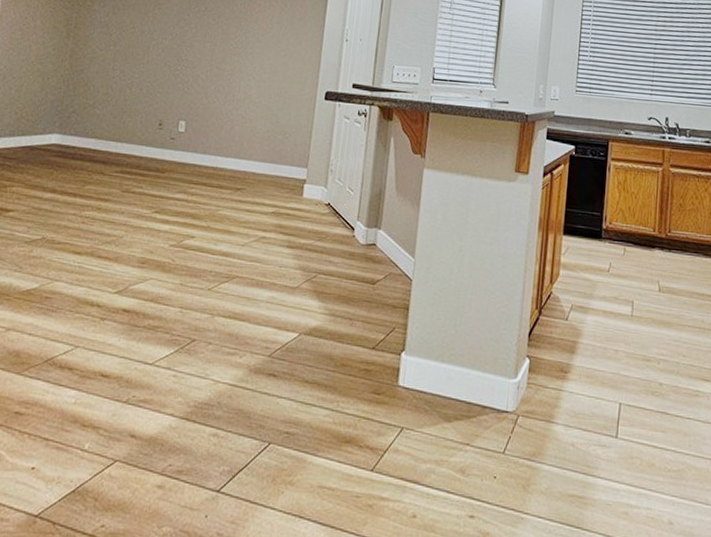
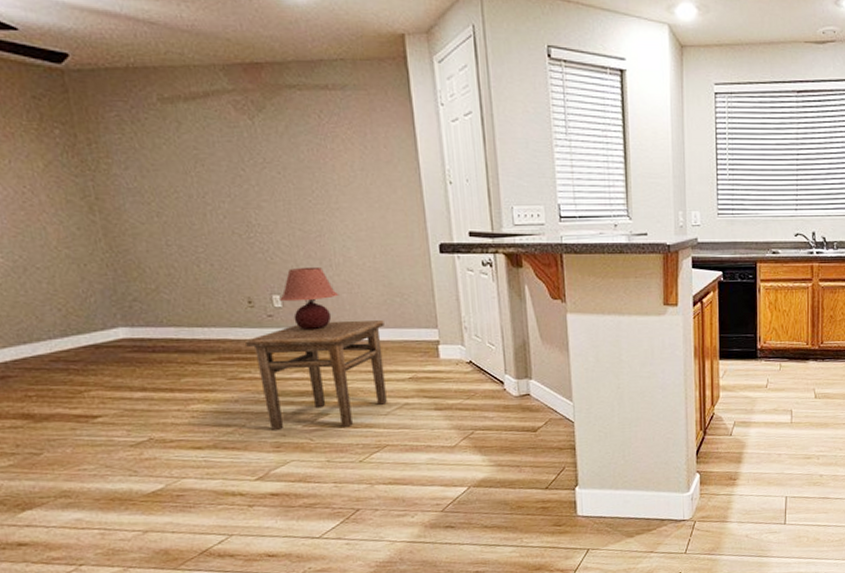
side table: none [142,149,264,253] -> present [245,320,387,432]
table lamp: none [184,99,233,156] -> present [280,266,339,331]

